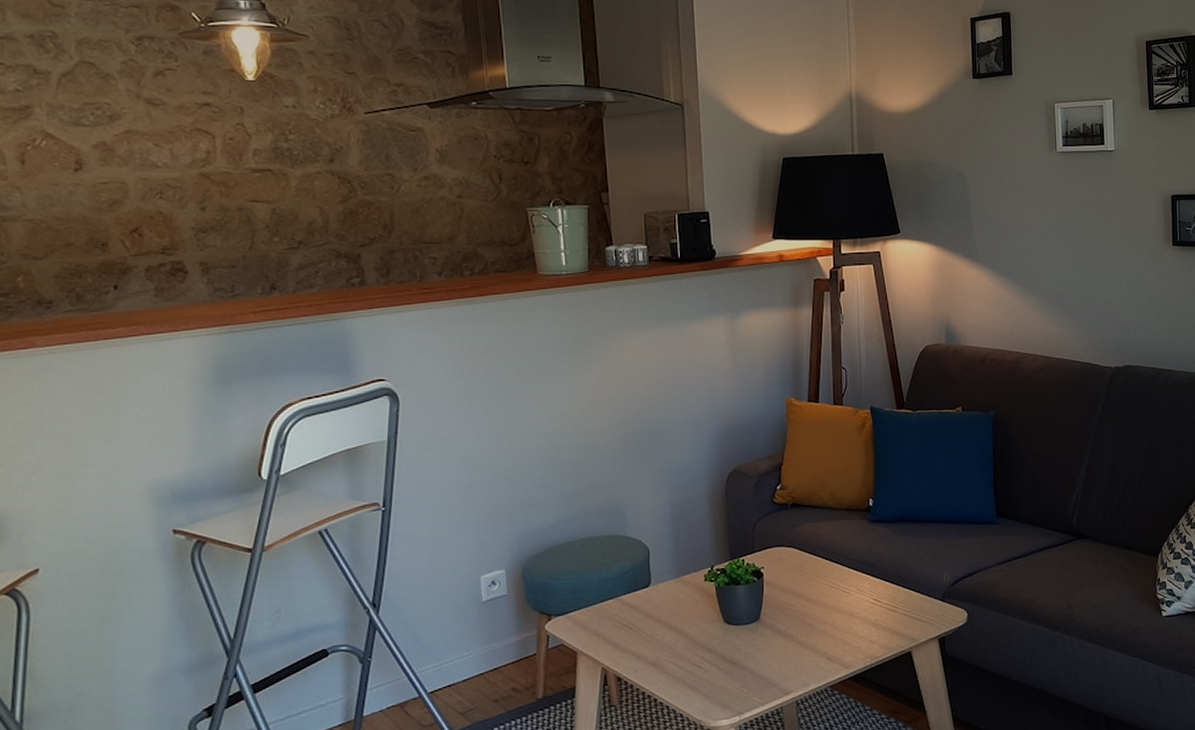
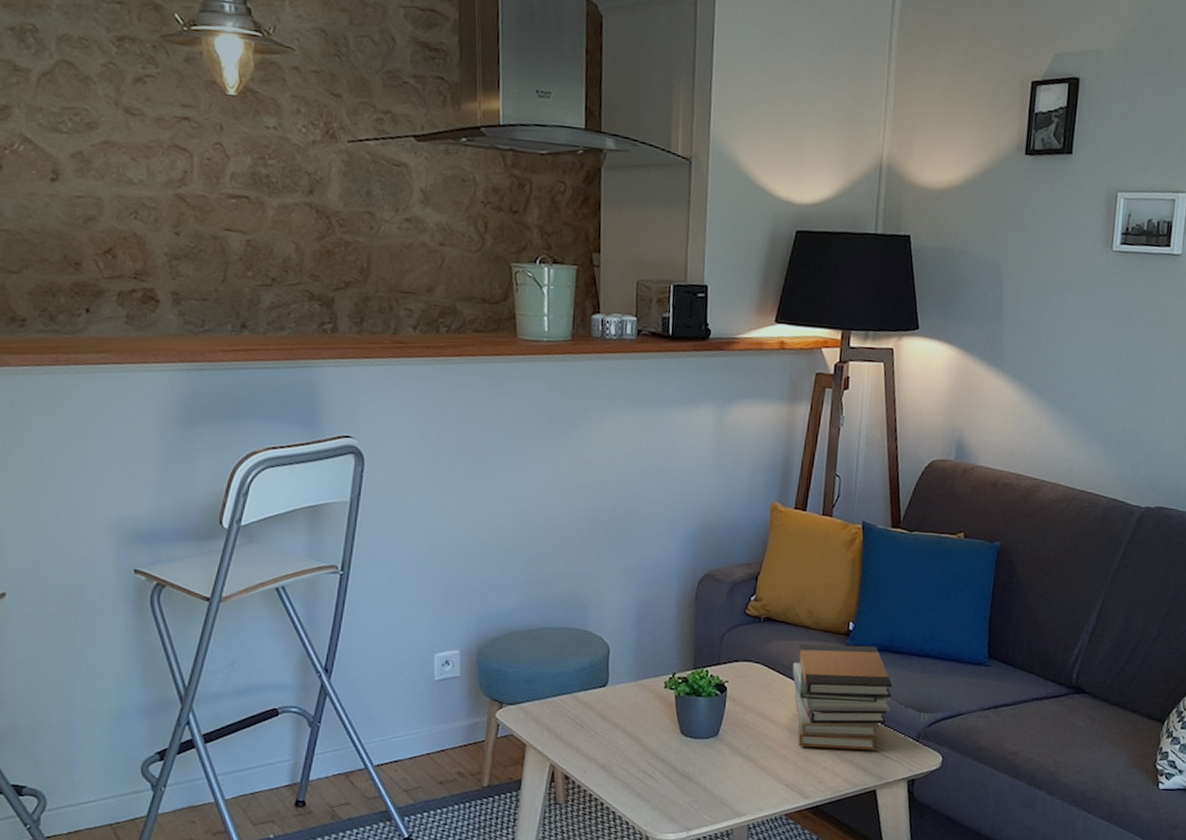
book stack: none [822,518,915,620] -> present [792,644,893,751]

